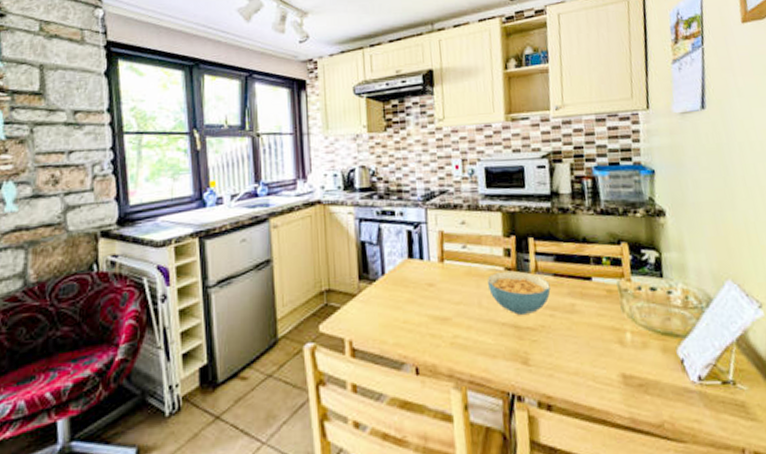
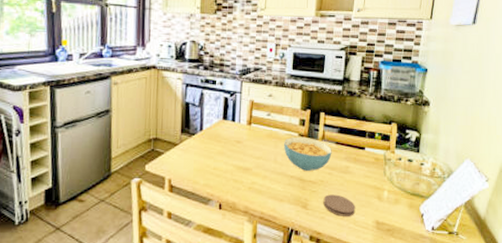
coaster: none [548,342,593,372] -> present [323,194,356,216]

